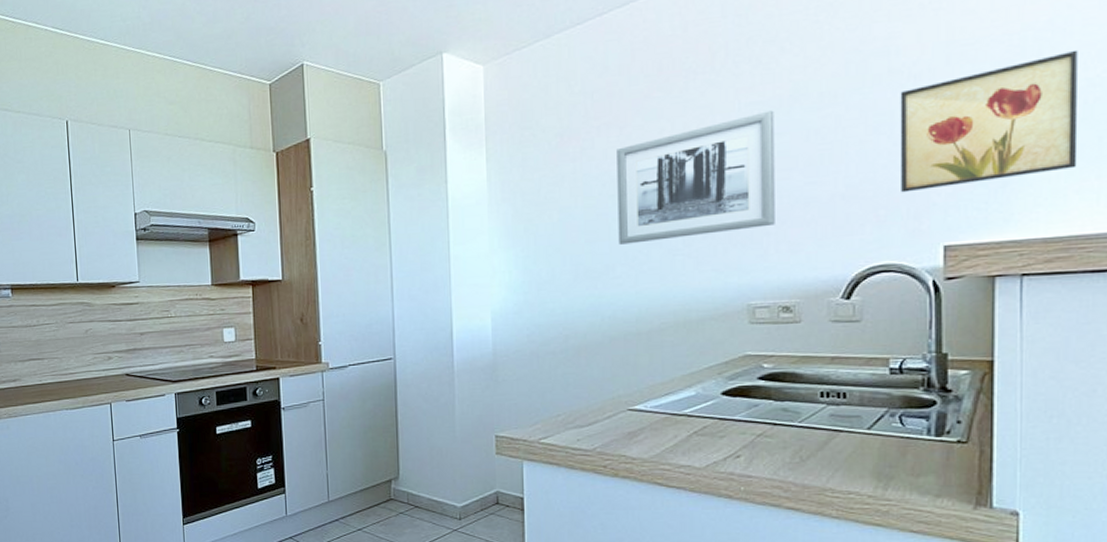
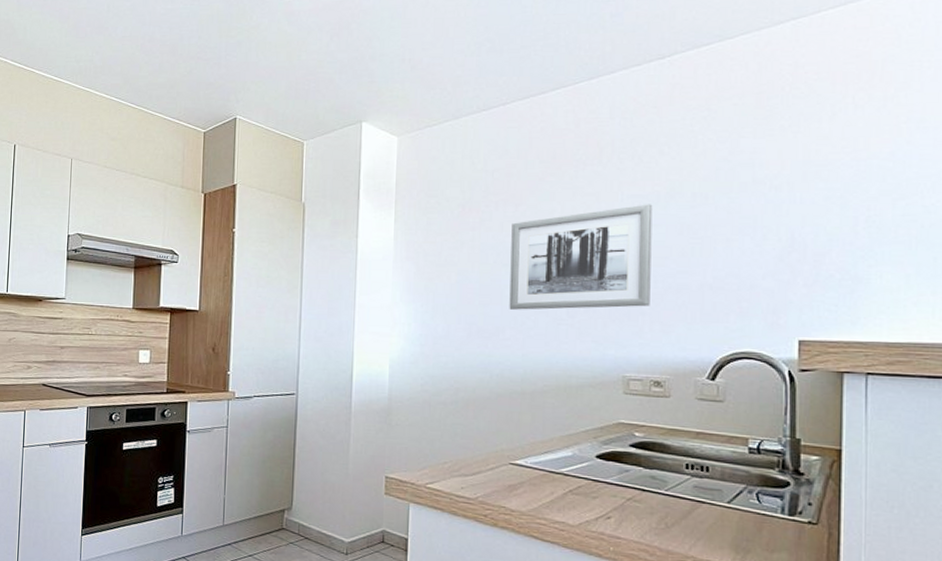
wall art: present [900,49,1078,193] -> none [761,180,916,289]

